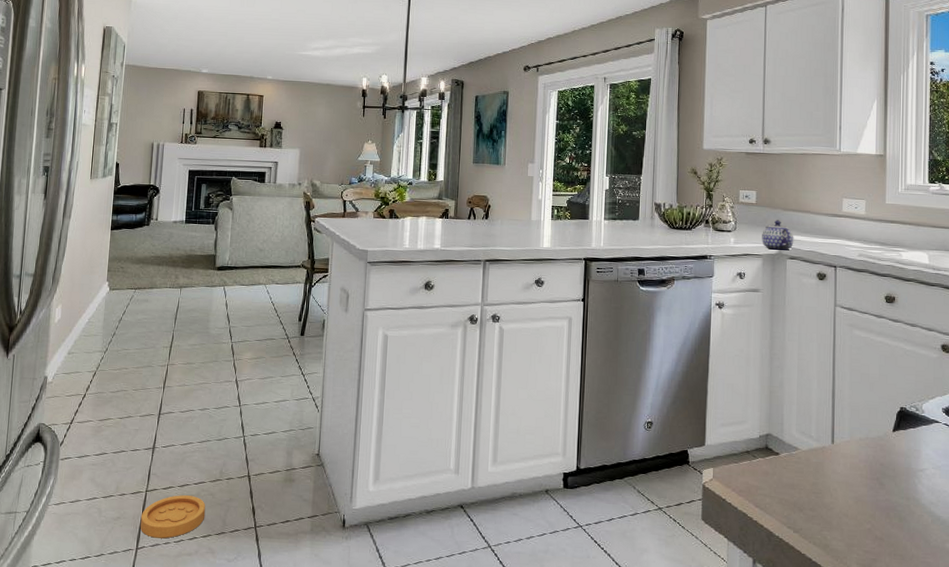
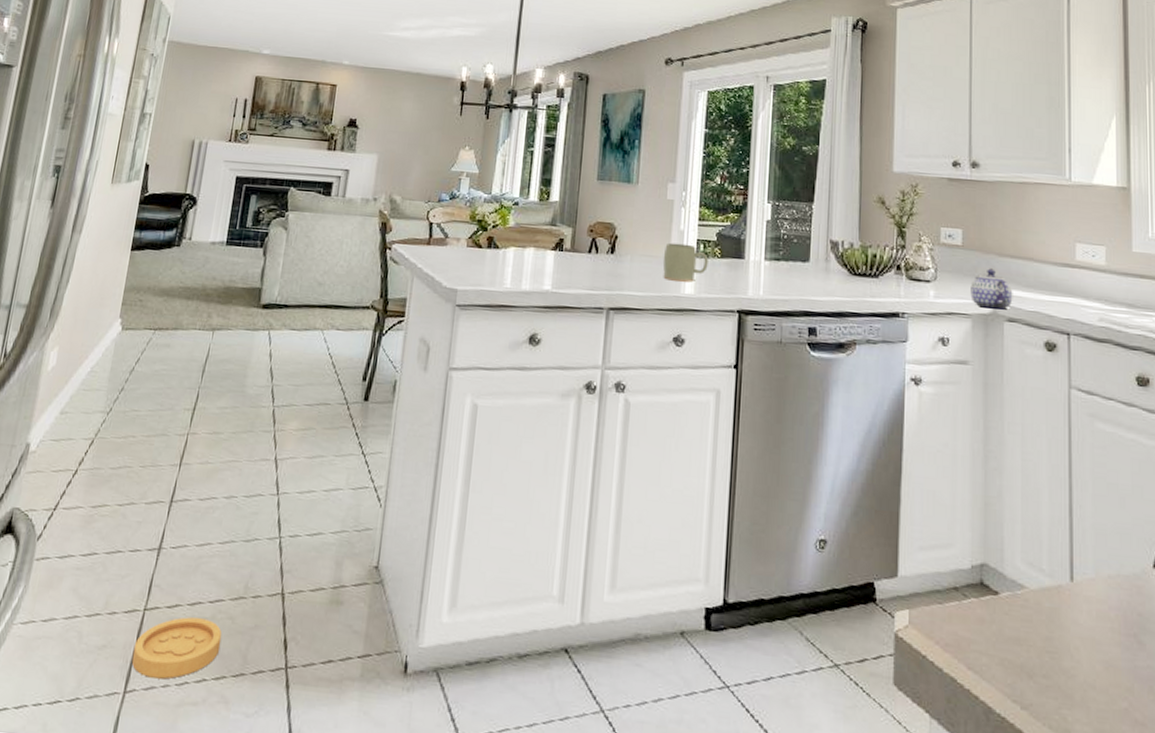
mug: none [526,209,561,239] -> present [662,242,708,282]

